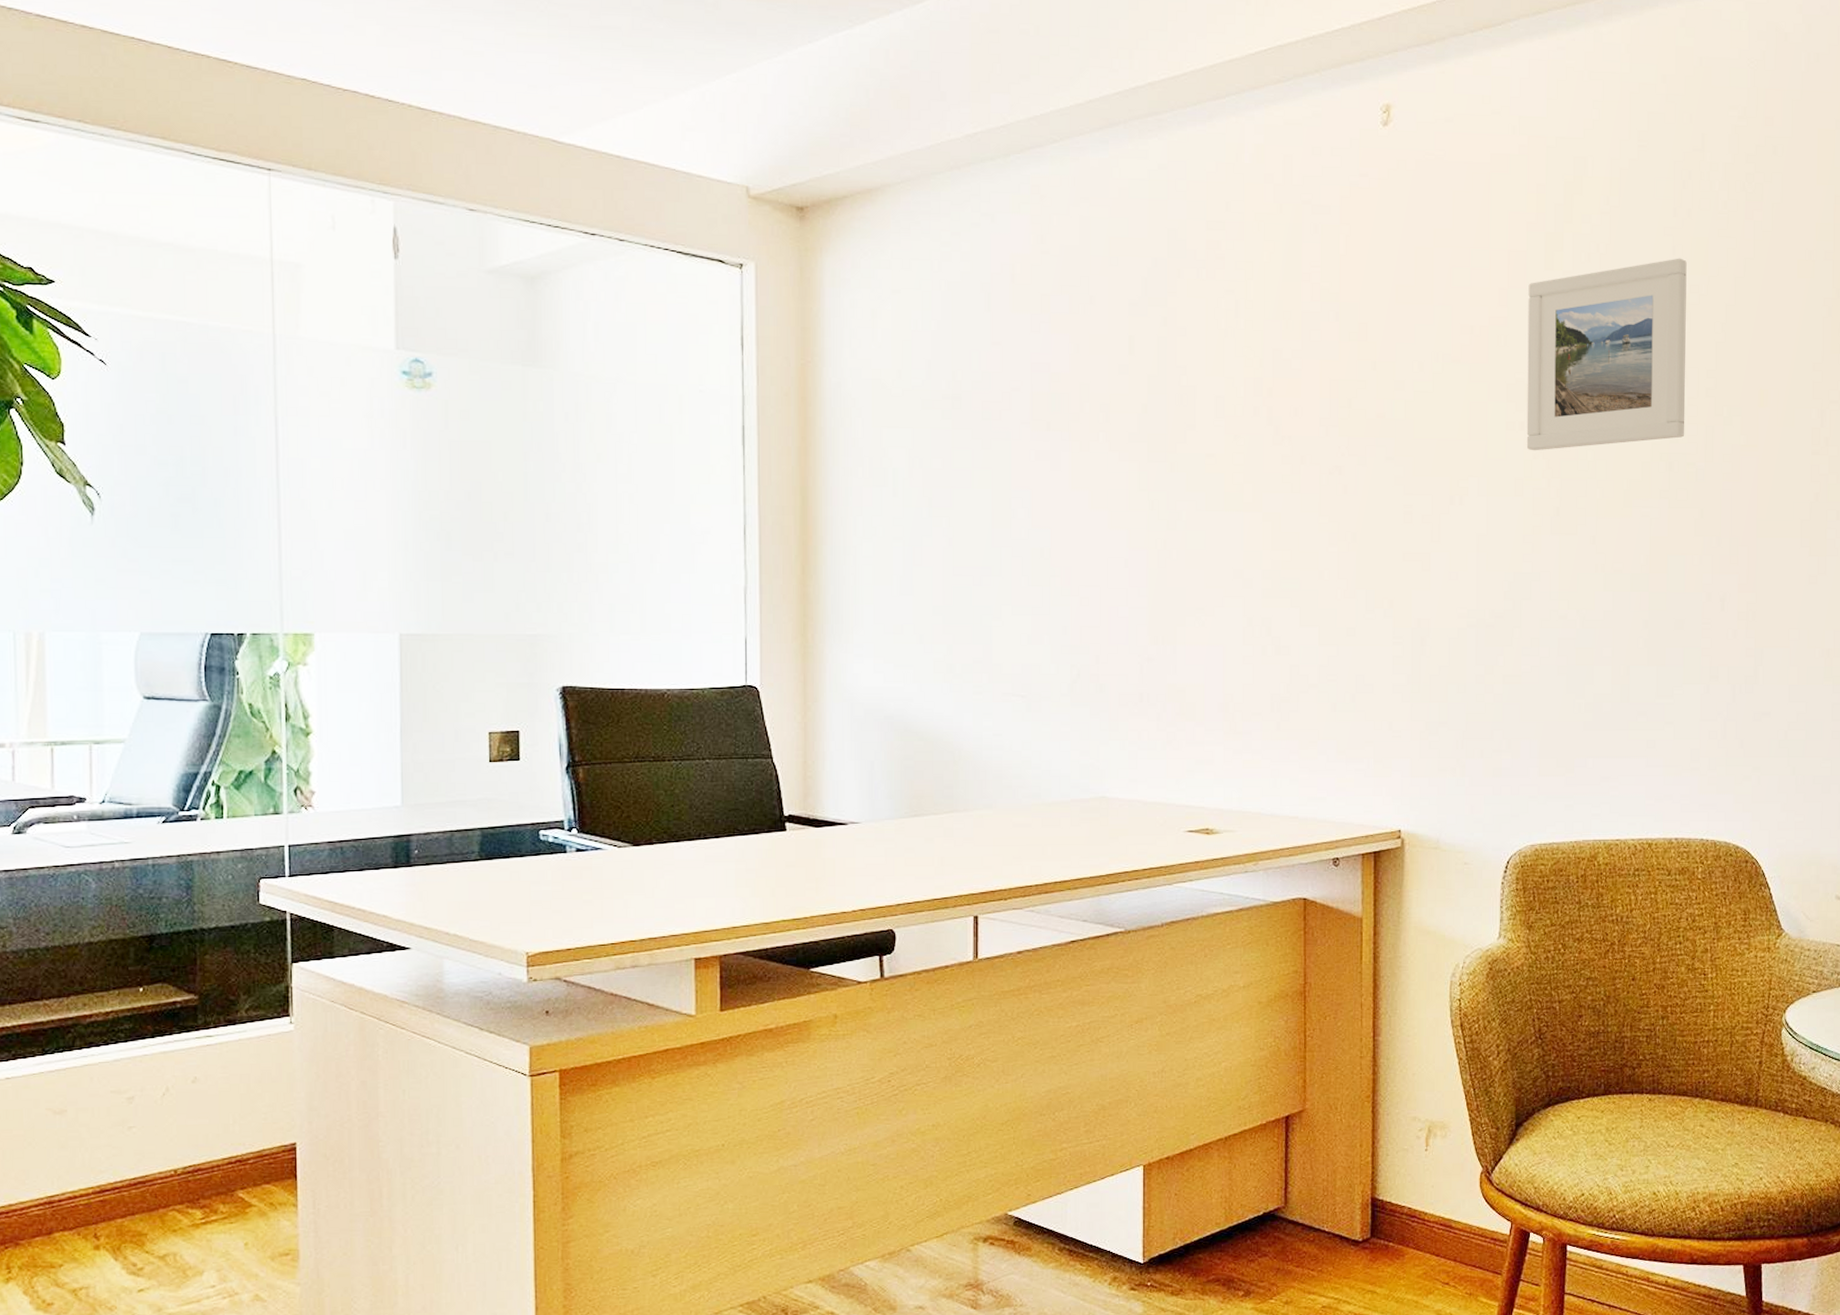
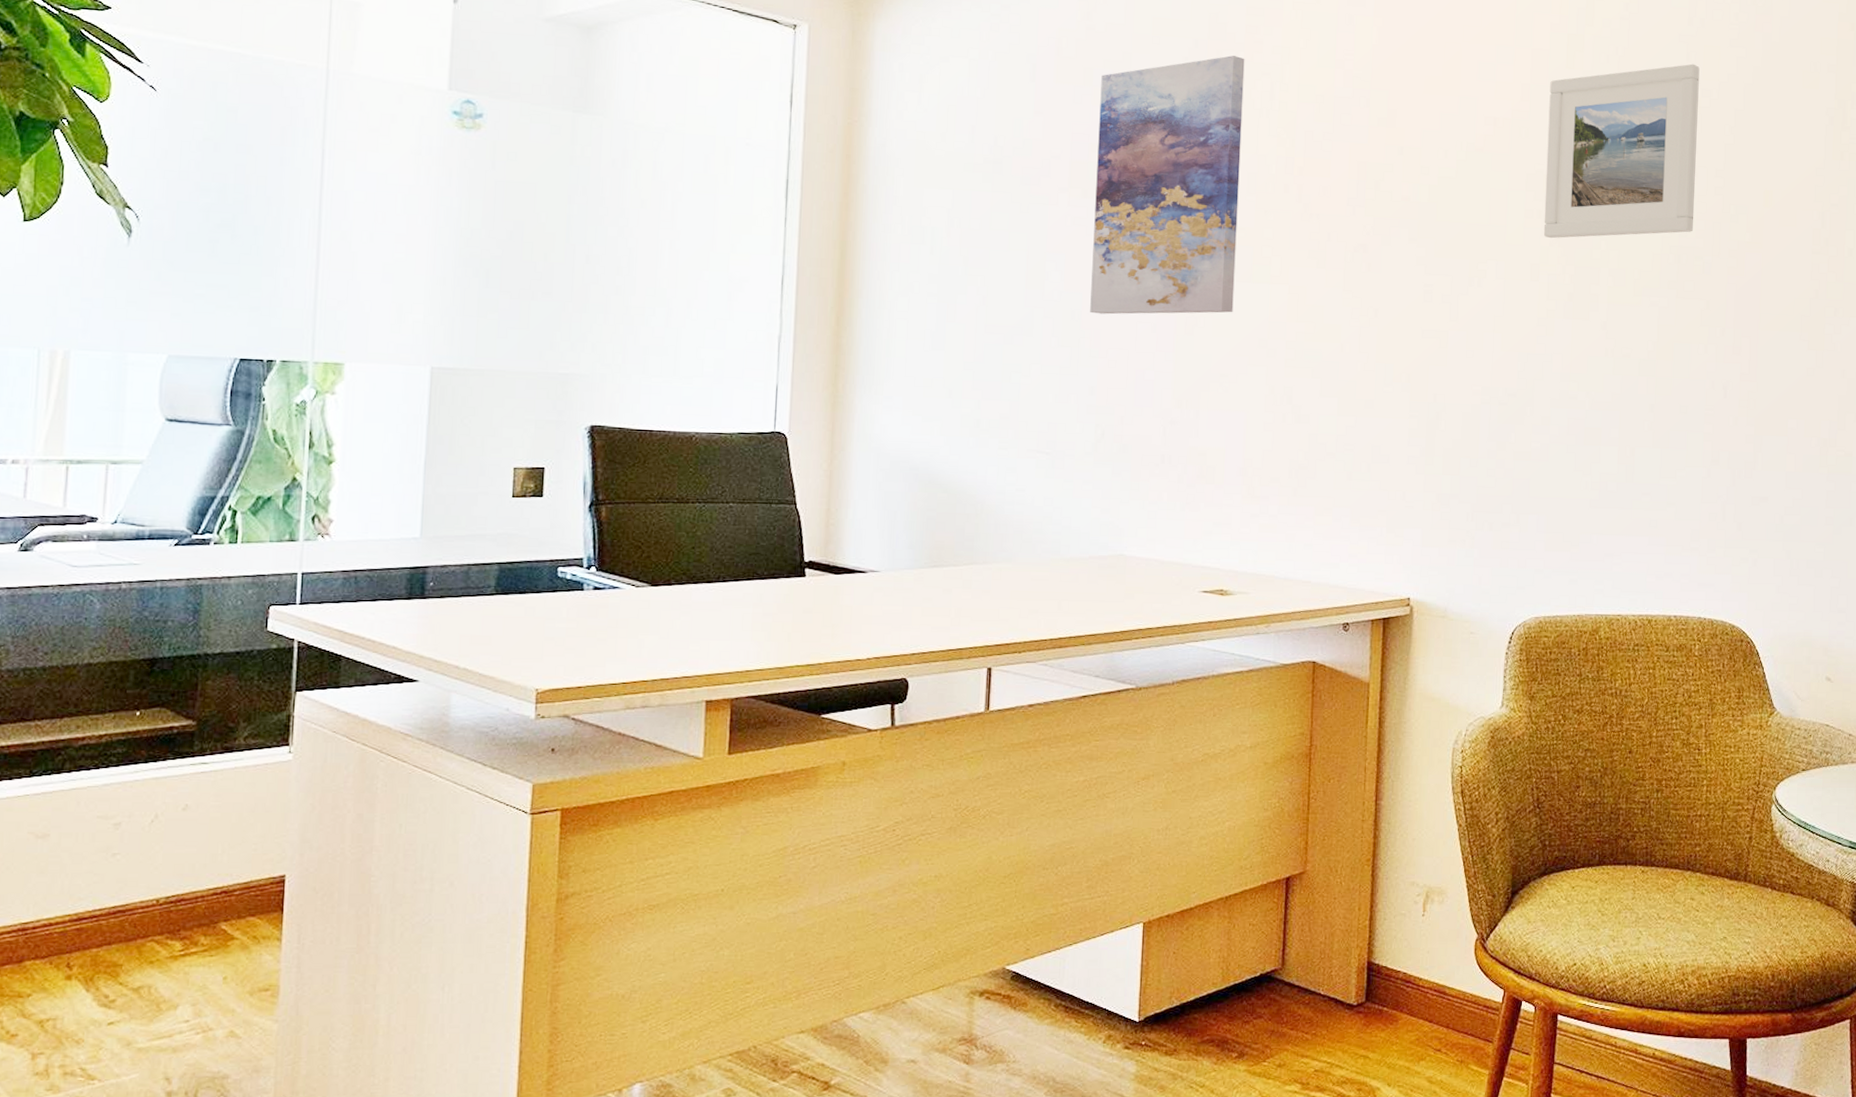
wall art: none [1059,274,1207,551] -> present [1090,55,1245,315]

